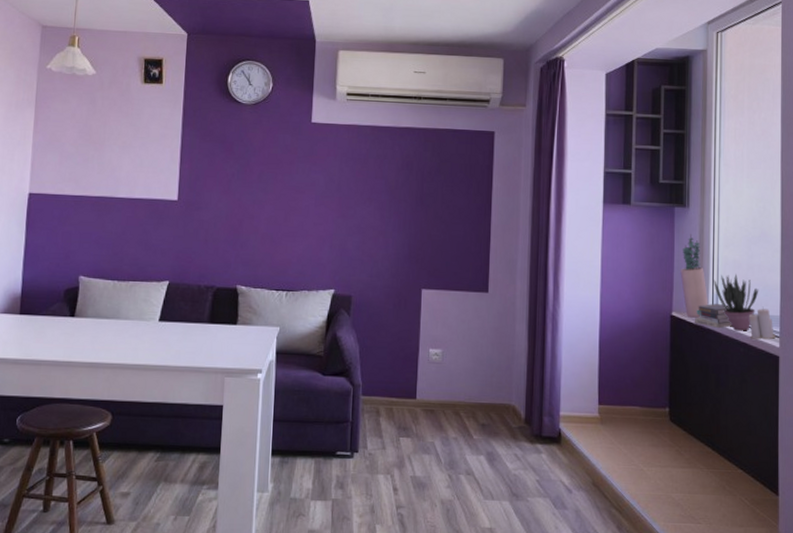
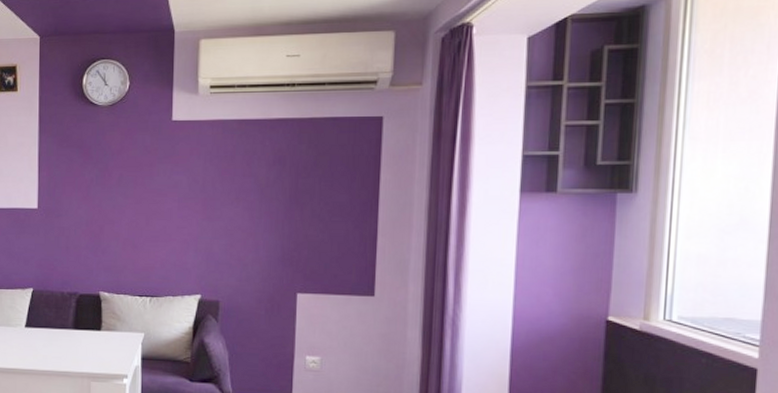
vase: present [680,234,709,318] -> none [621,224,659,323]
books: present [695,303,734,329] -> none [639,305,695,336]
potted plant: present [714,274,759,331] -> none [667,271,733,339]
candle: present [748,307,777,340] -> none [715,310,755,349]

